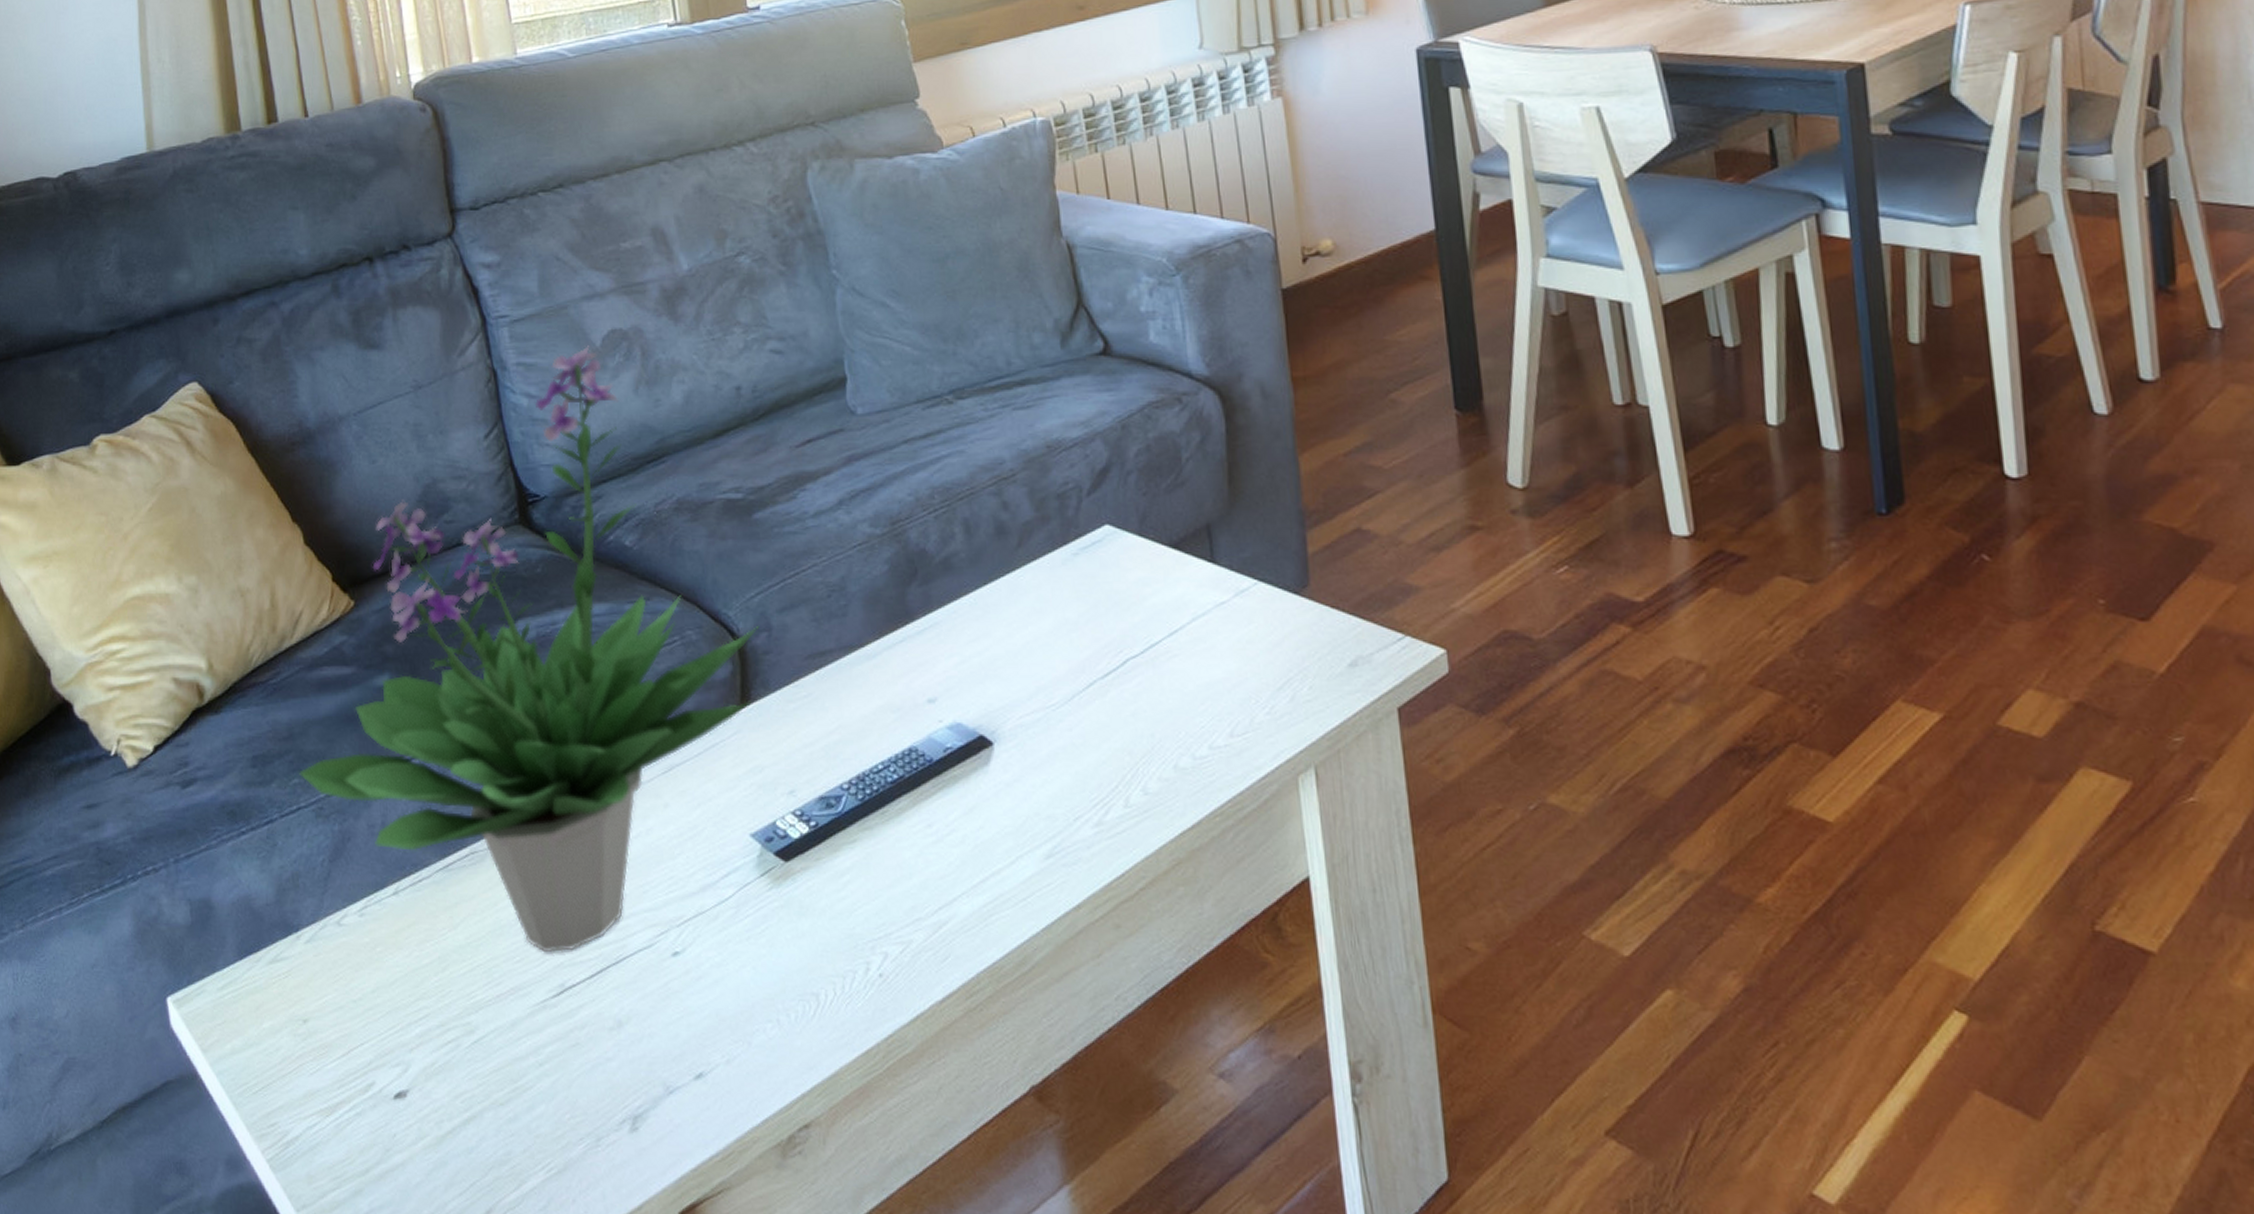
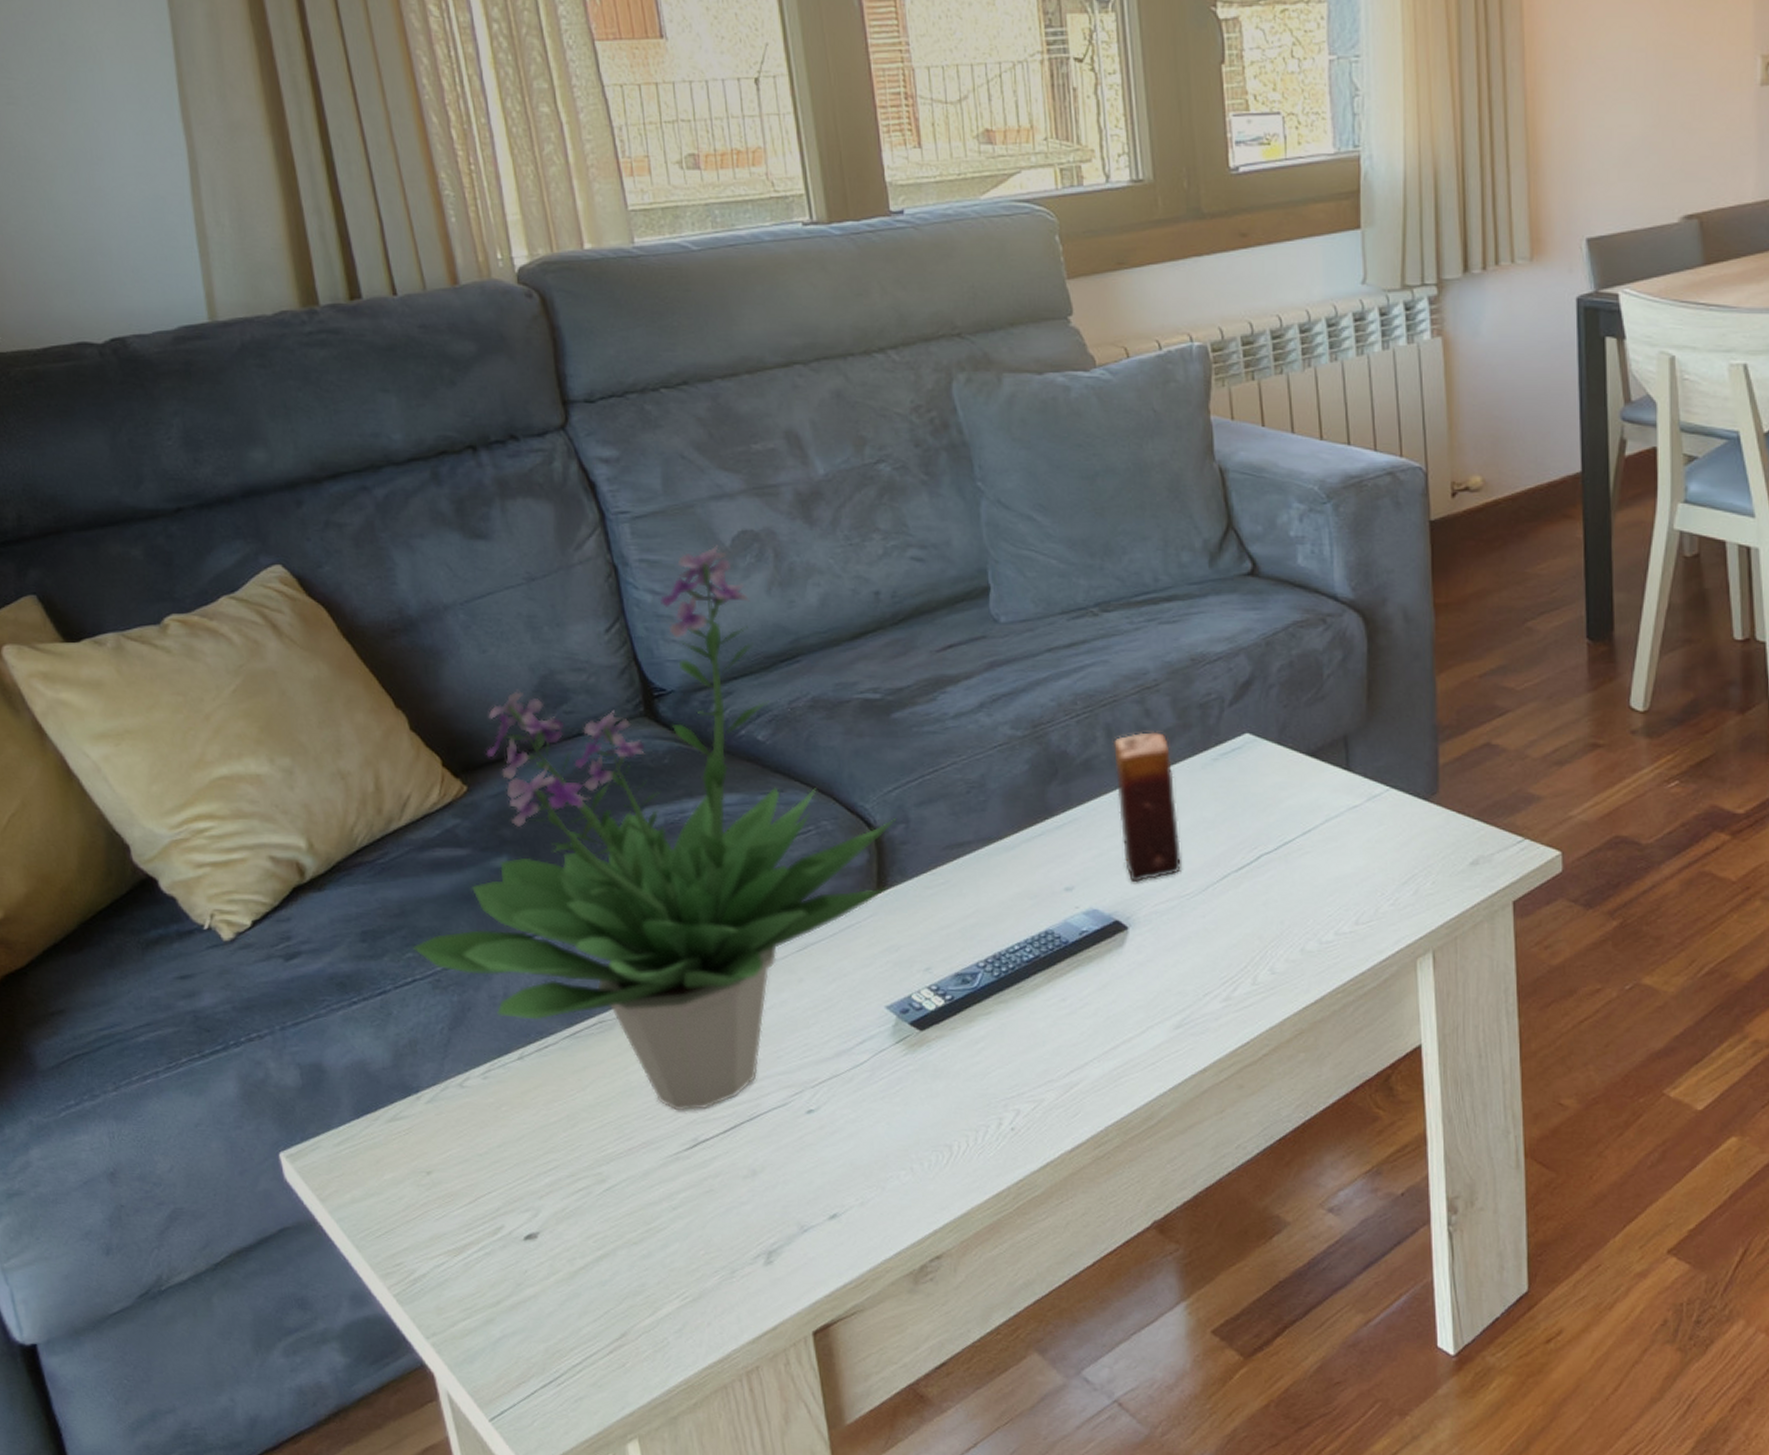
candle: none [972,526,1046,693] -> present [1114,732,1181,883]

